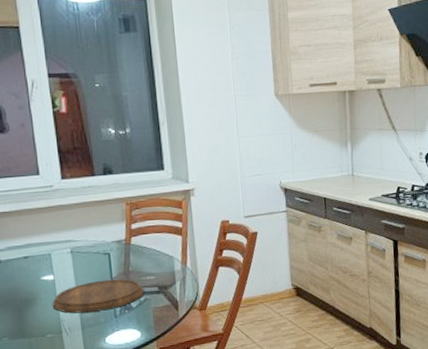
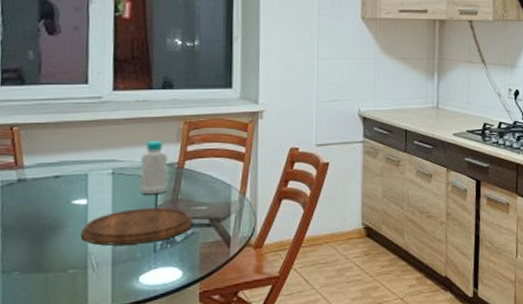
bottle: none [93,221,120,269] -> present [140,140,169,195]

